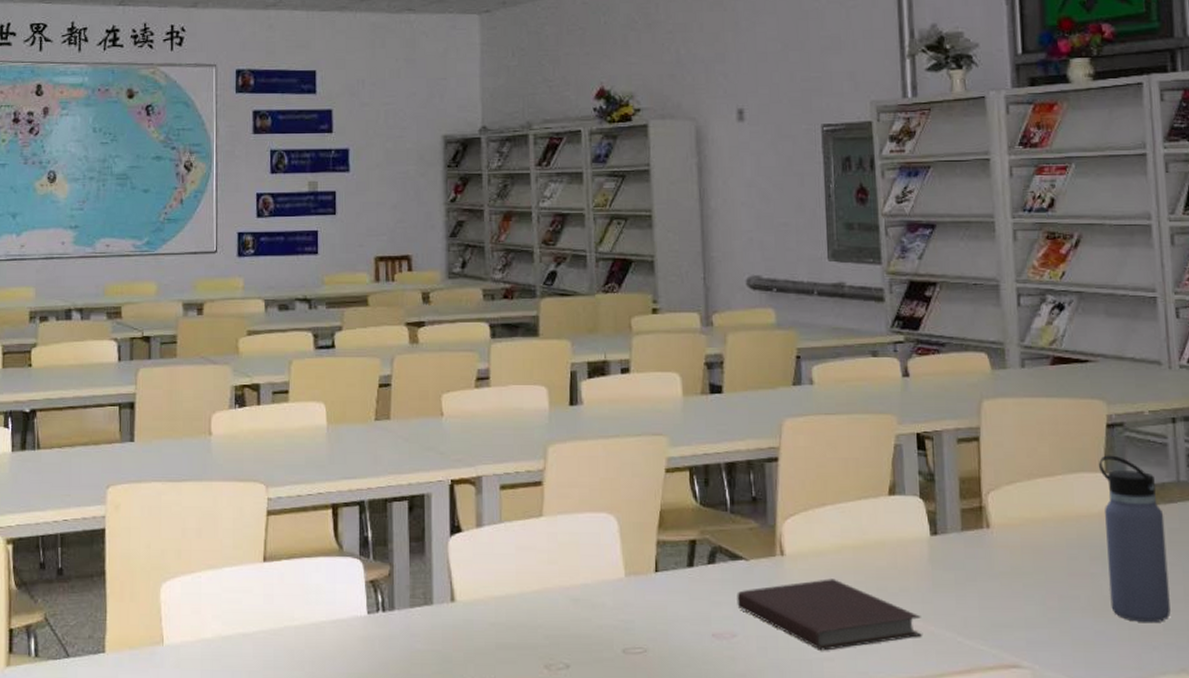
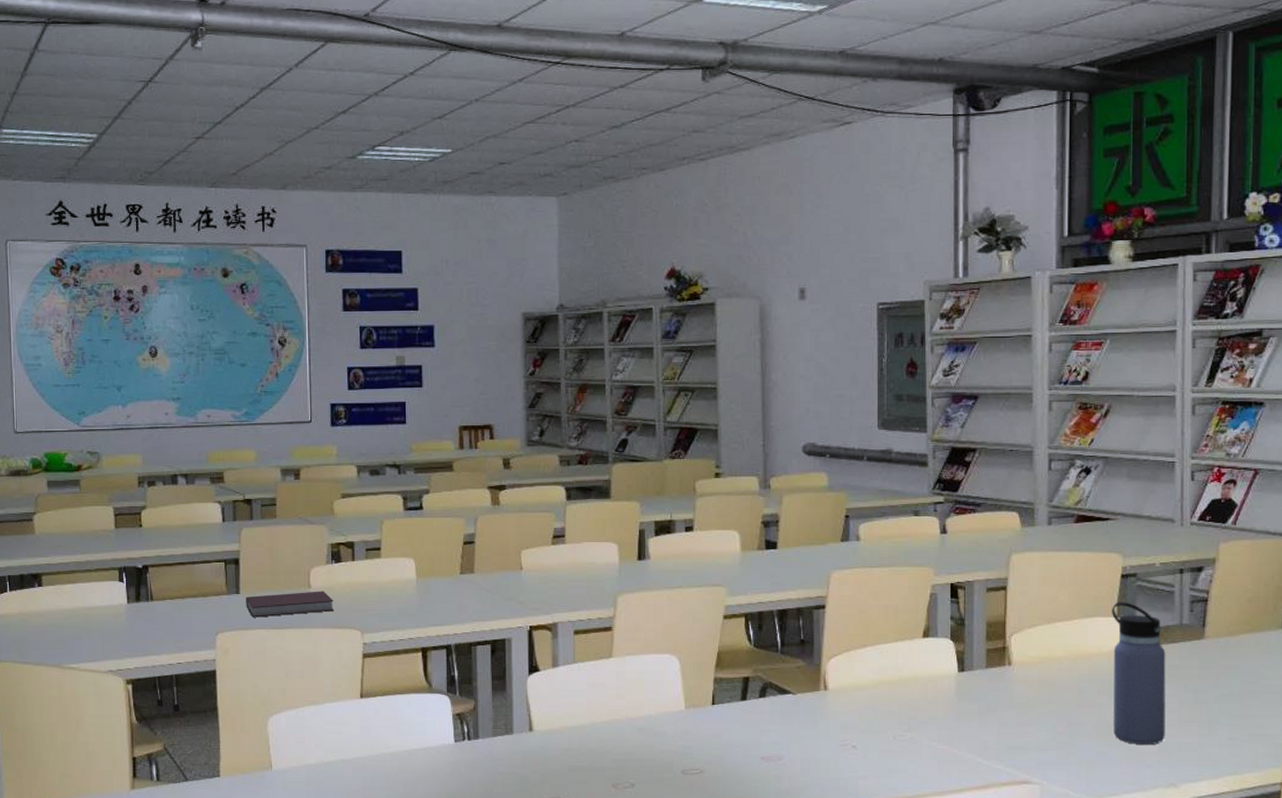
notebook: none [141,439,237,469] -> present [246,591,334,618]
notebook: present [737,579,923,651] -> none [784,709,947,771]

